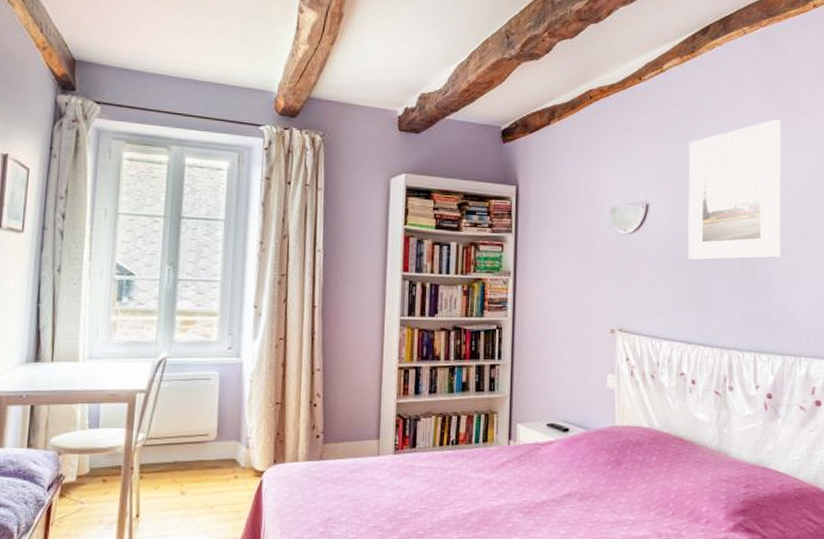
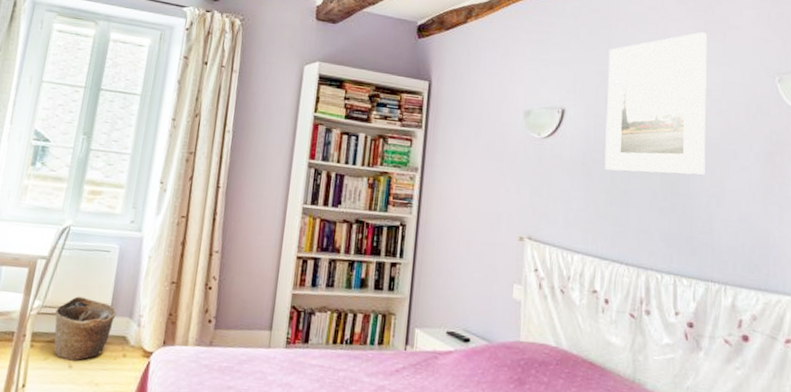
basket: none [161,425,223,488] -> present [53,296,117,361]

